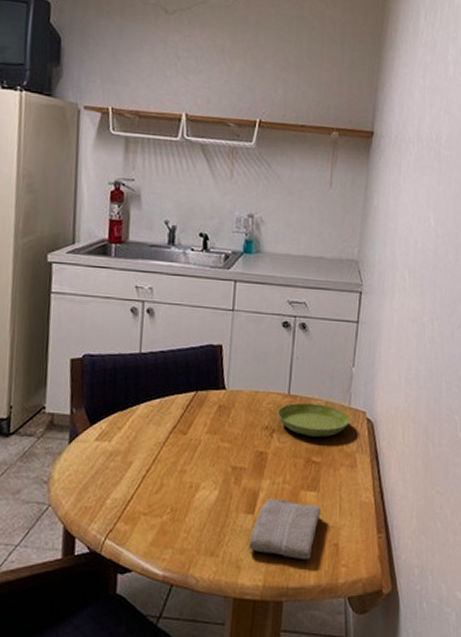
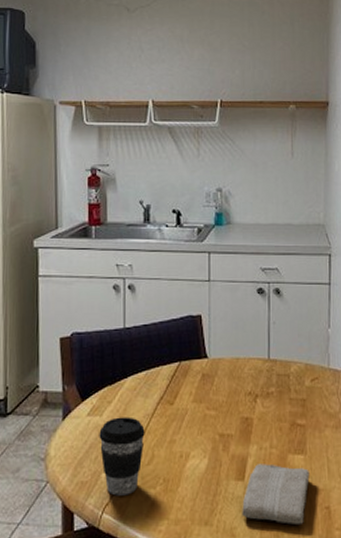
coffee cup: none [106,444,155,523] -> present [99,417,145,496]
saucer: present [277,403,351,437] -> none [259,367,331,400]

